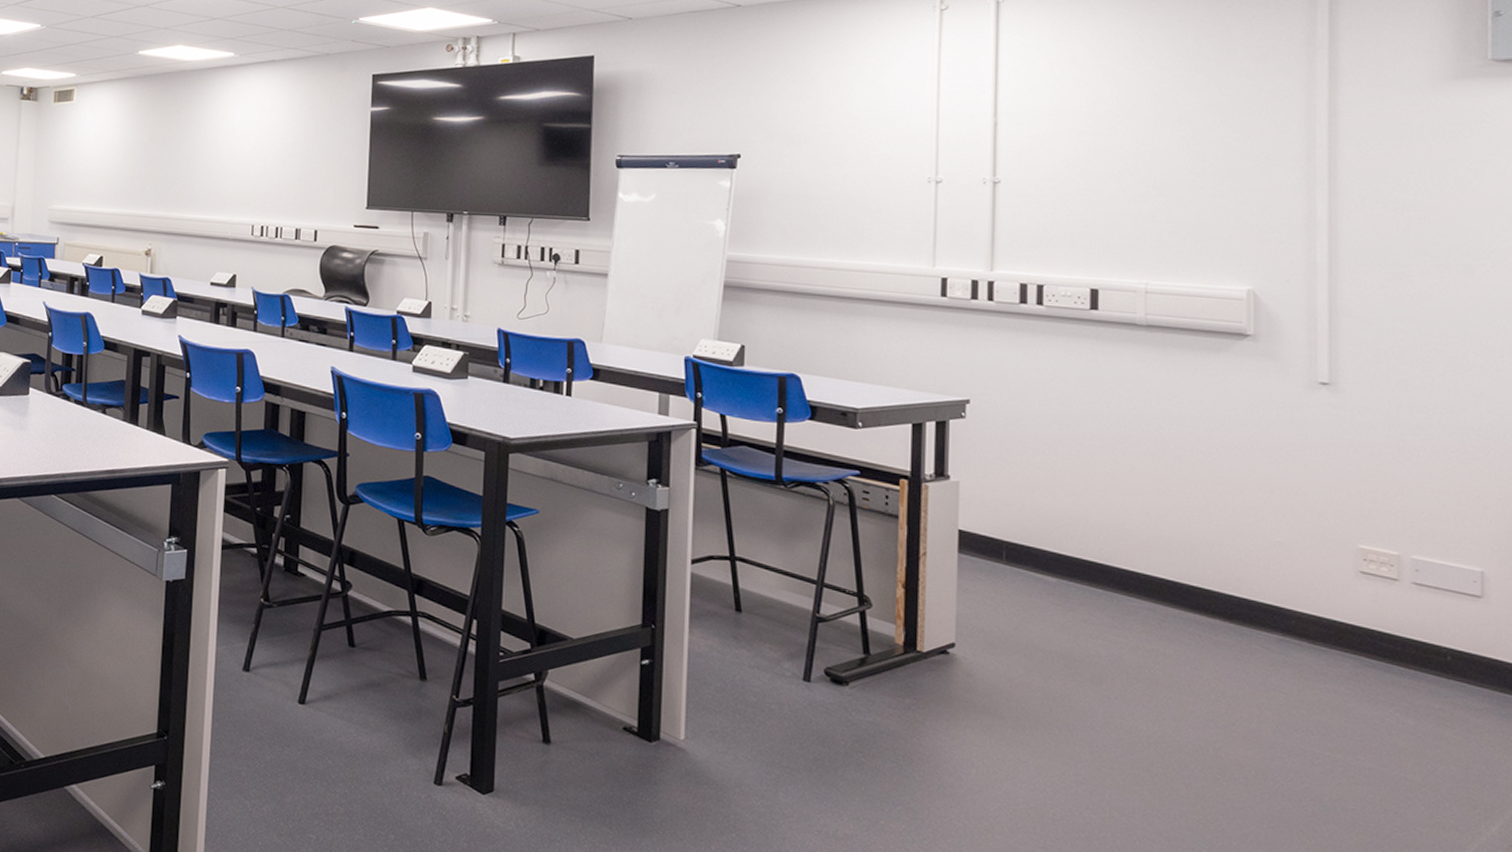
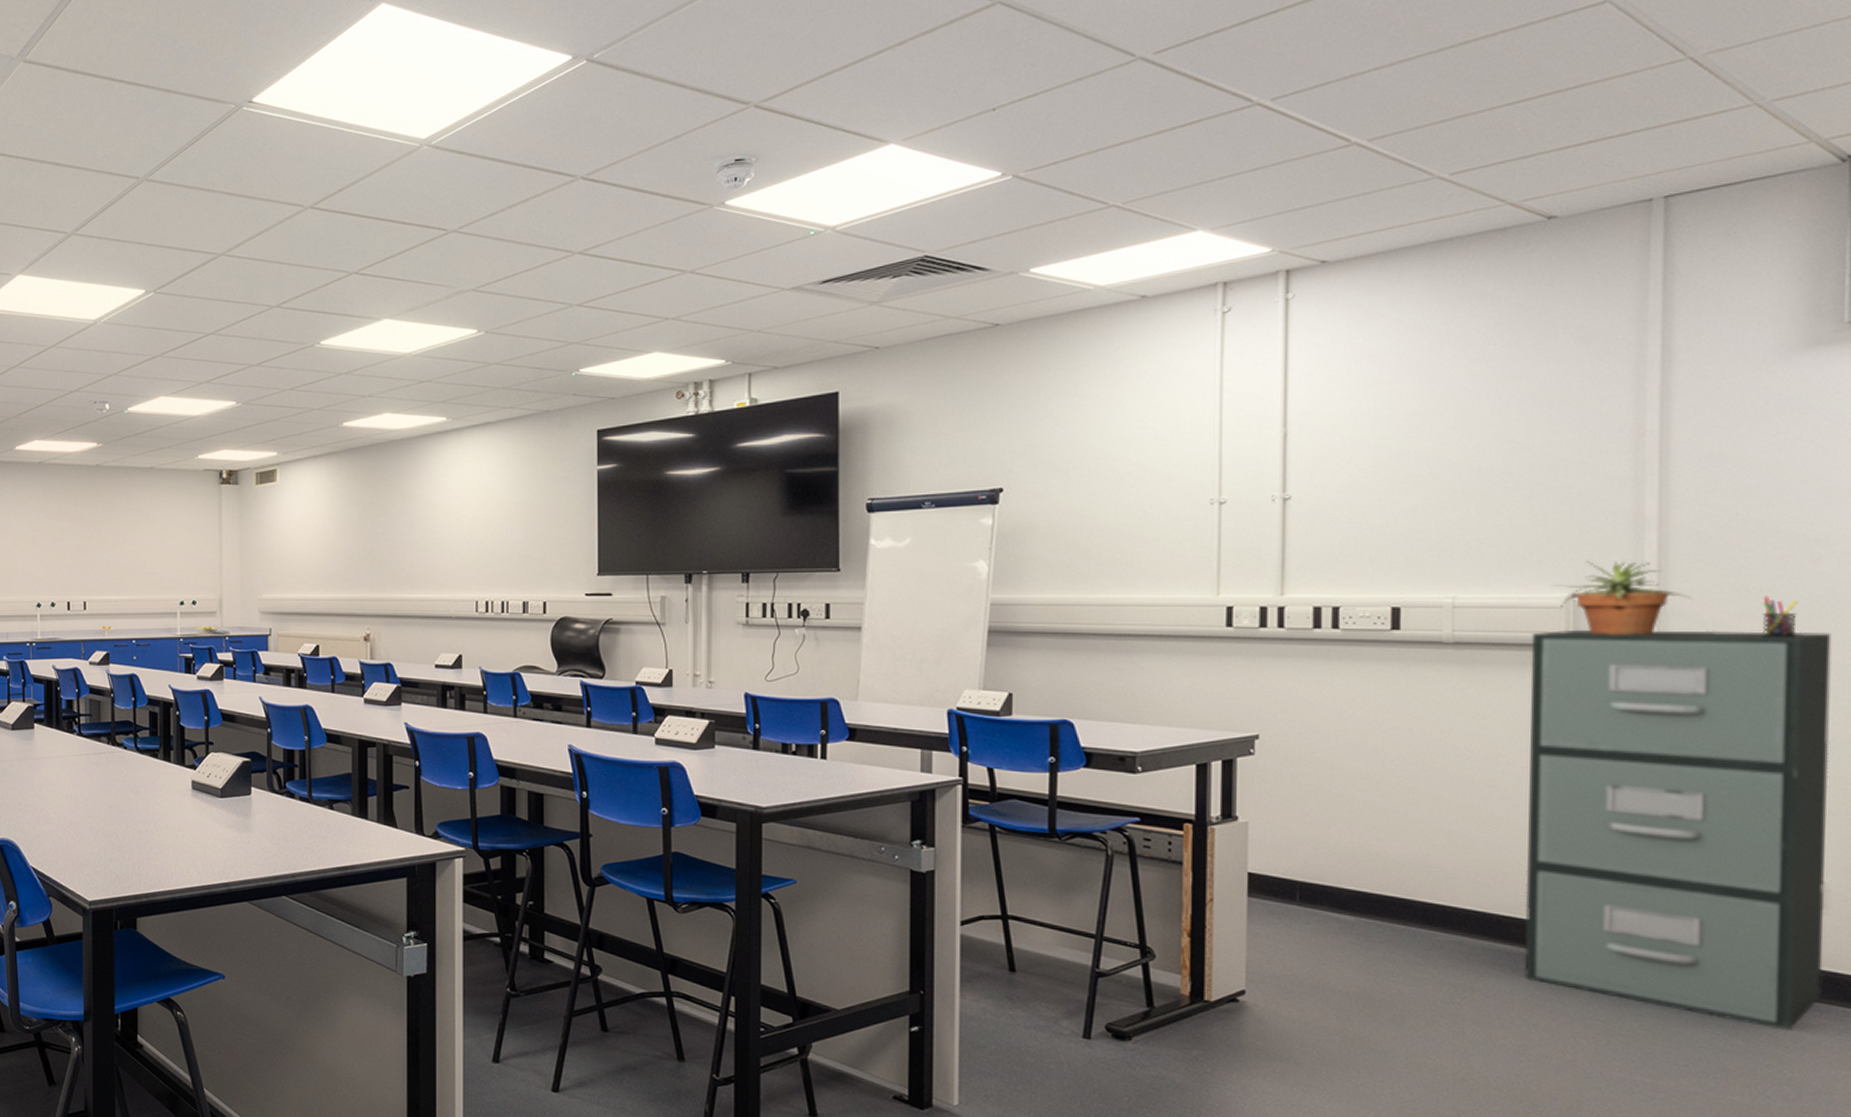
filing cabinet: none [1212,320,1485,712] -> present [1525,629,1832,1030]
potted plant: none [1235,257,1361,330] -> present [1553,560,1693,635]
pen holder: none [1422,301,1455,342] -> present [1761,595,1799,639]

